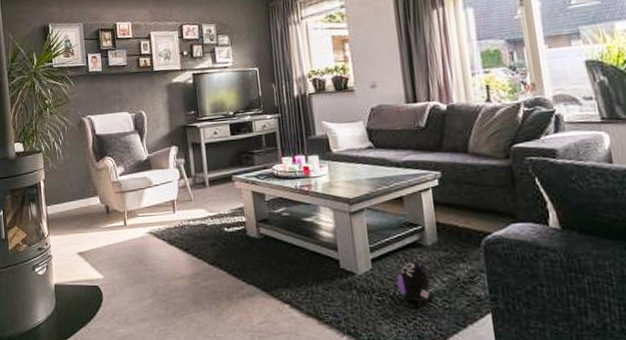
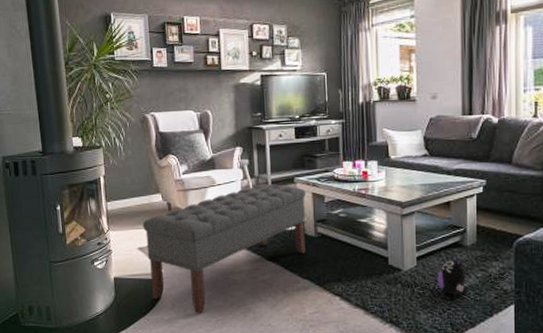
bench: none [81,182,249,323] -> present [142,183,307,314]

